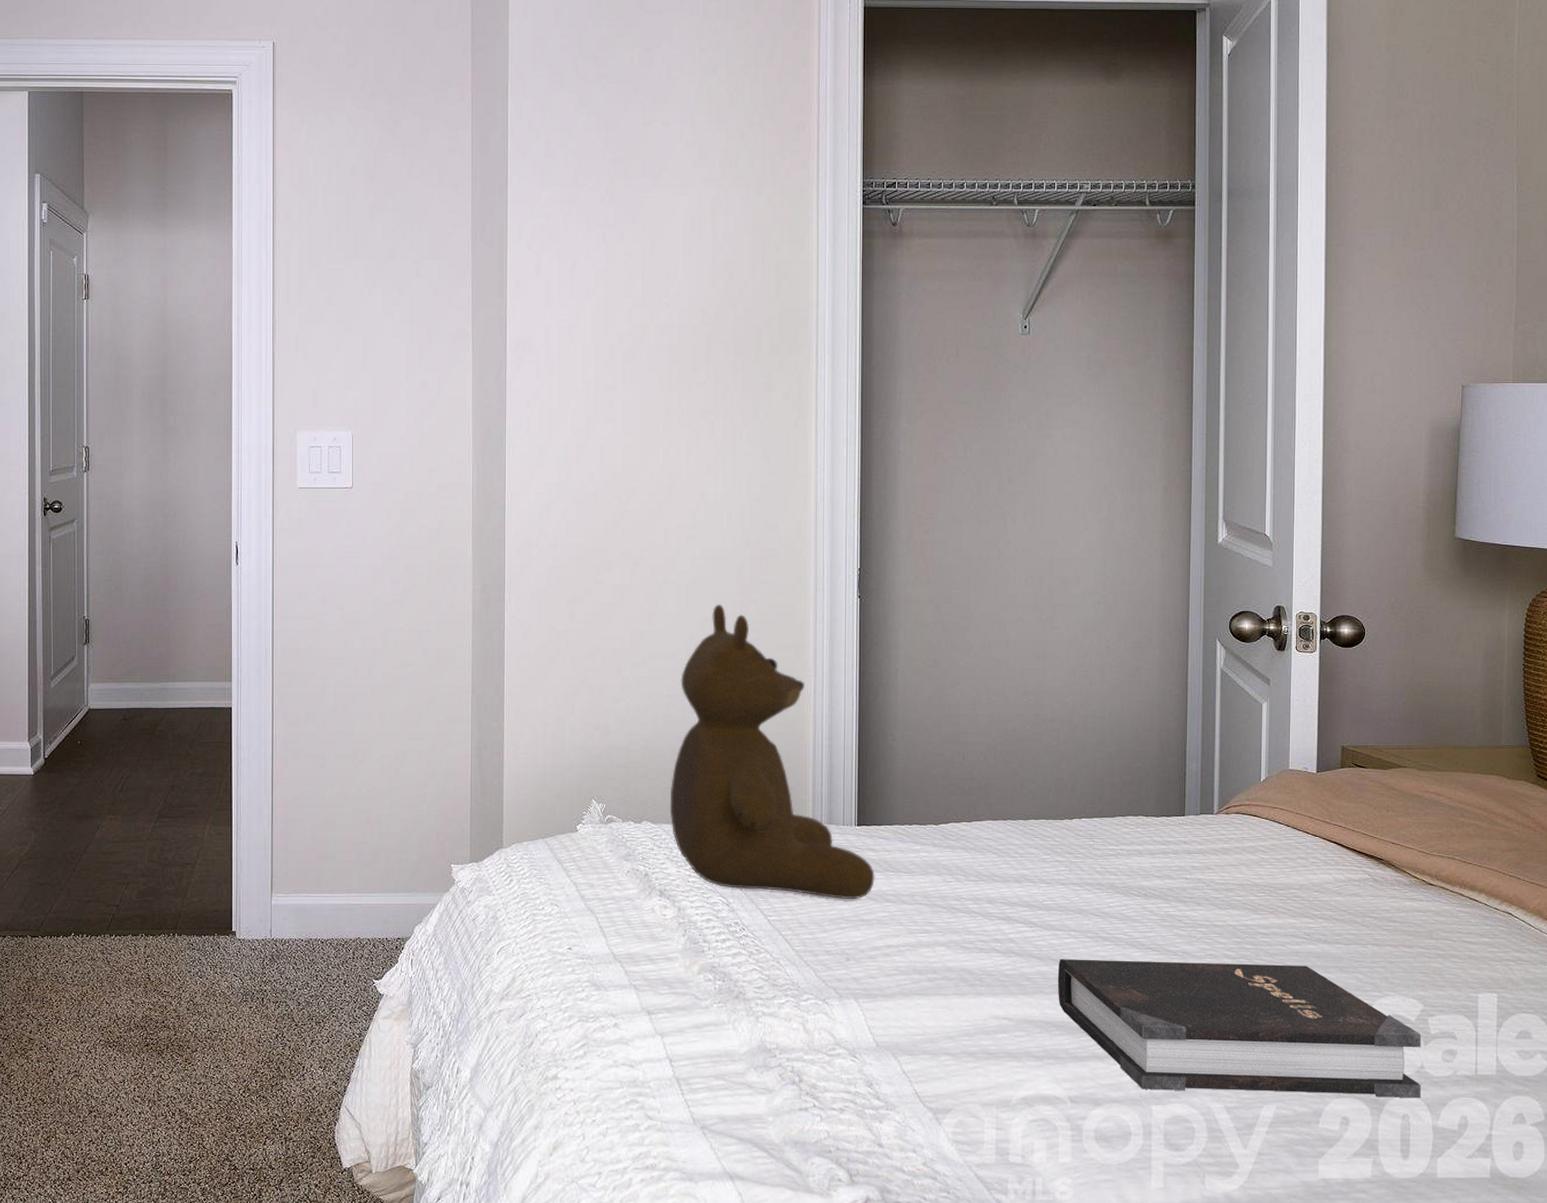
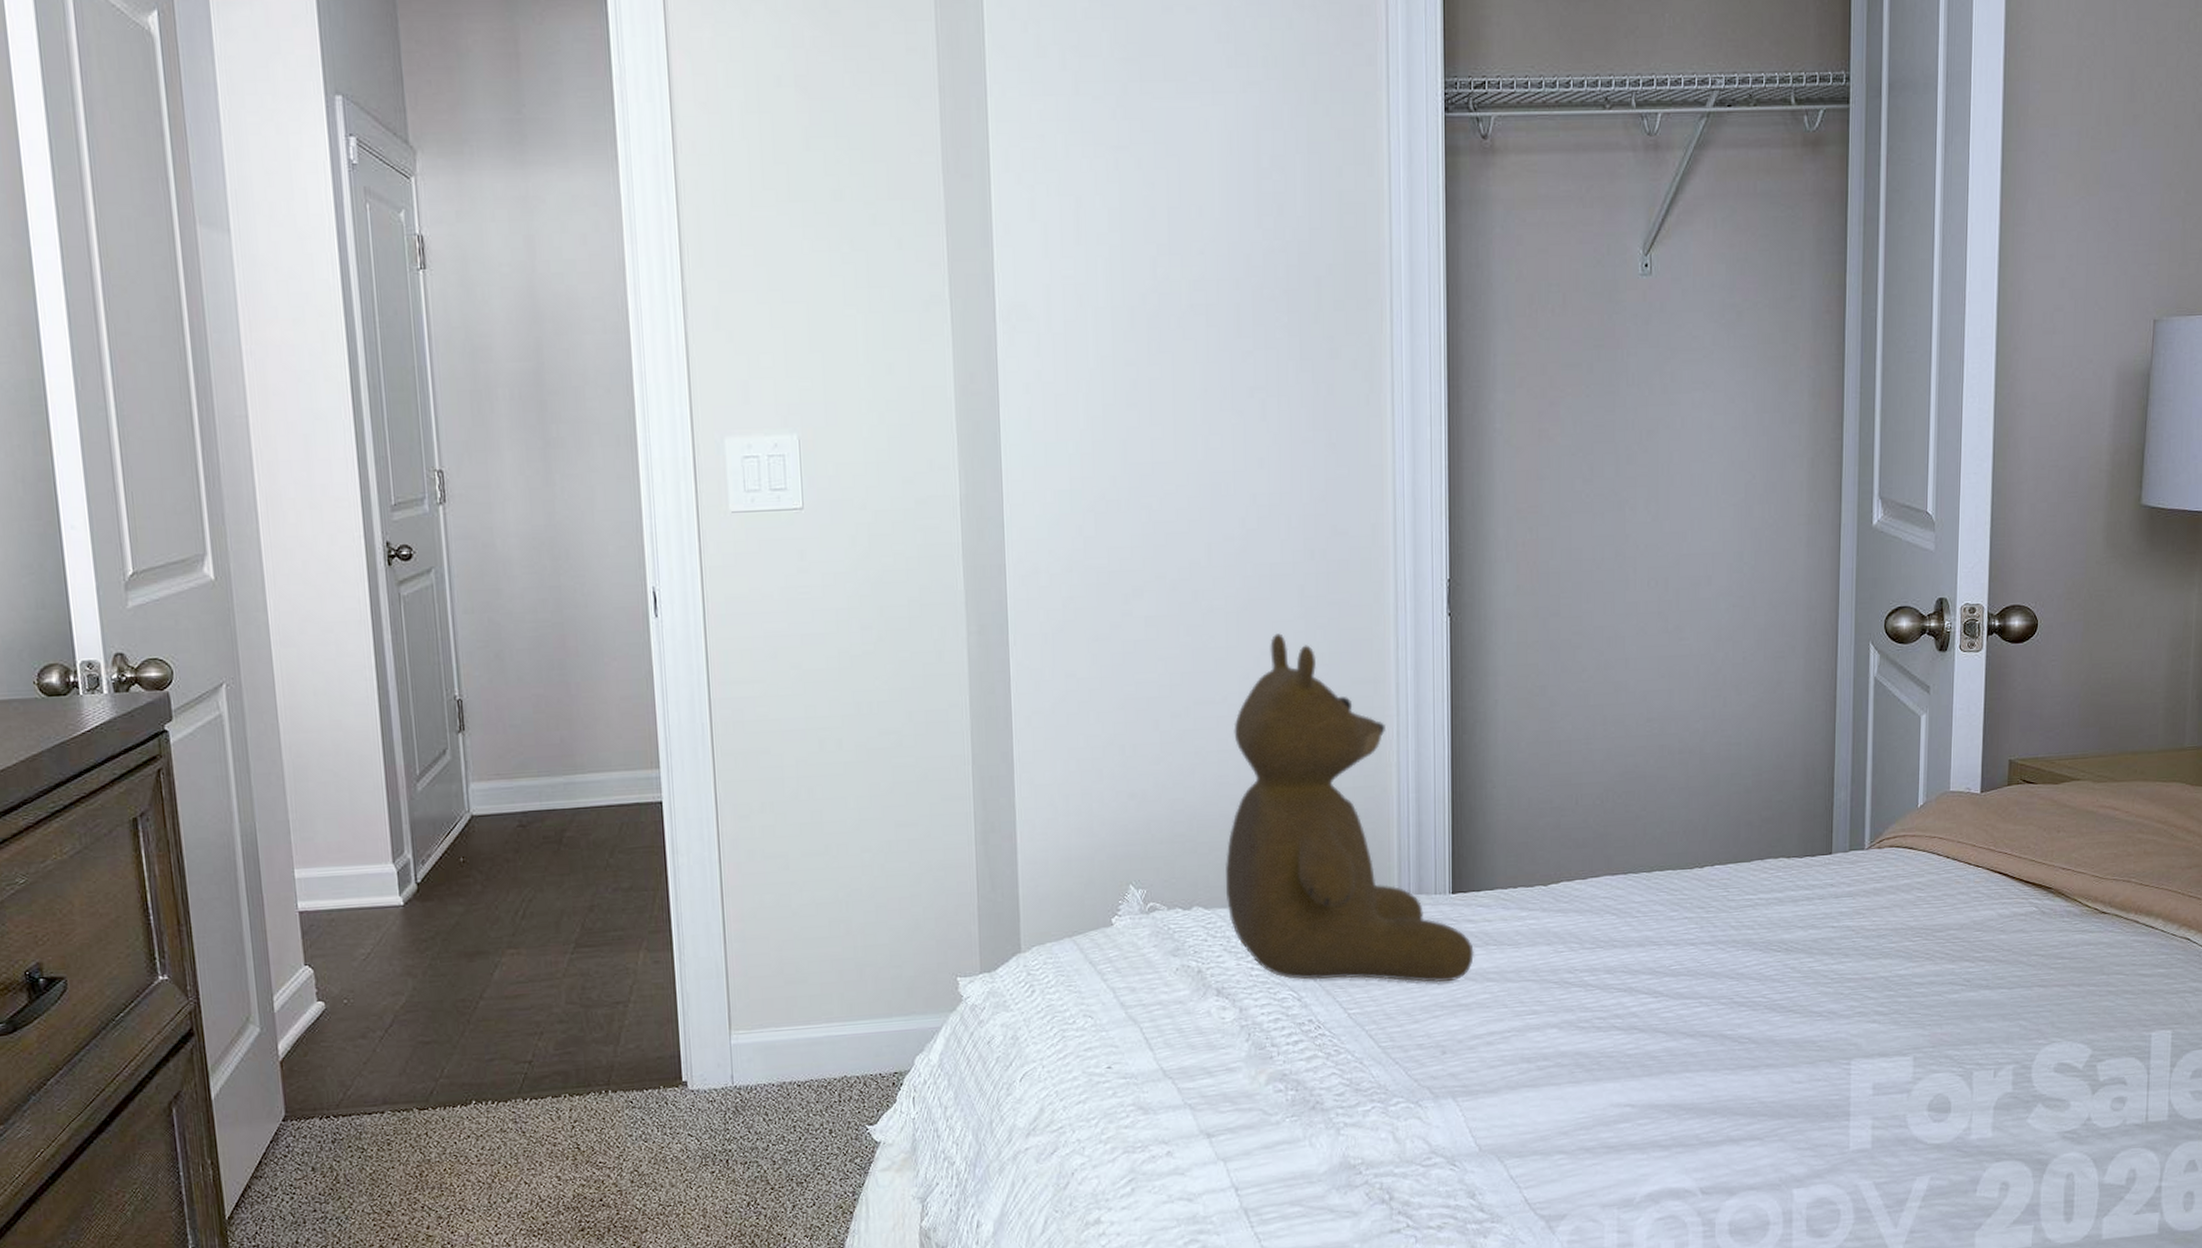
hardback book: present [1057,959,1422,1099] -> none [1686,1016,2089,1172]

